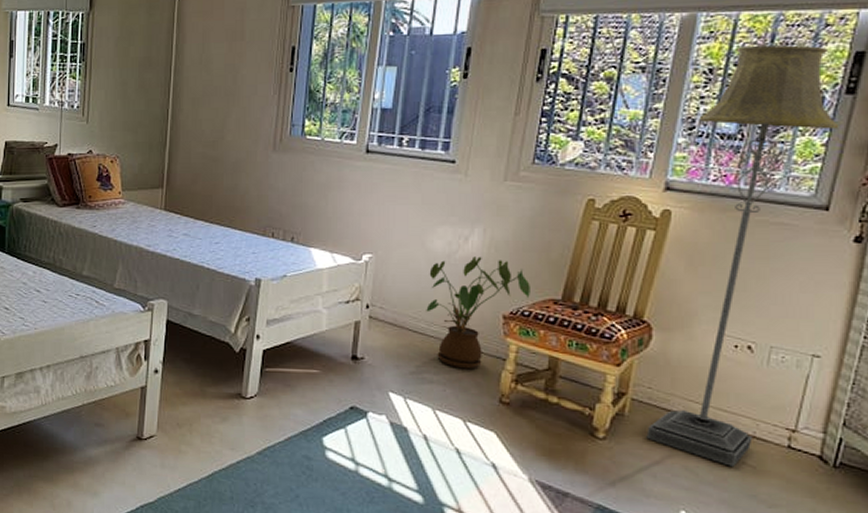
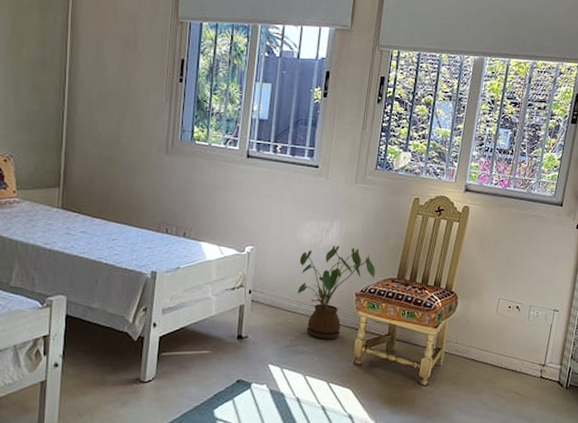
floor lamp: present [646,45,839,467] -> none [455,84,568,396]

